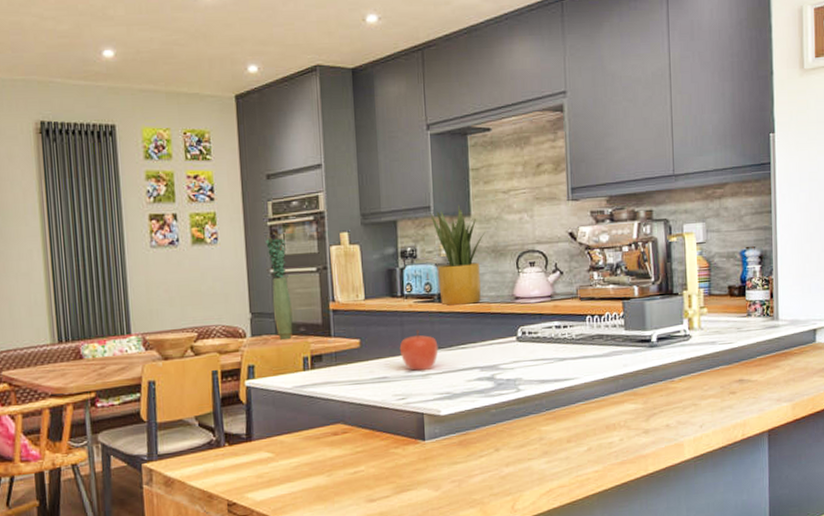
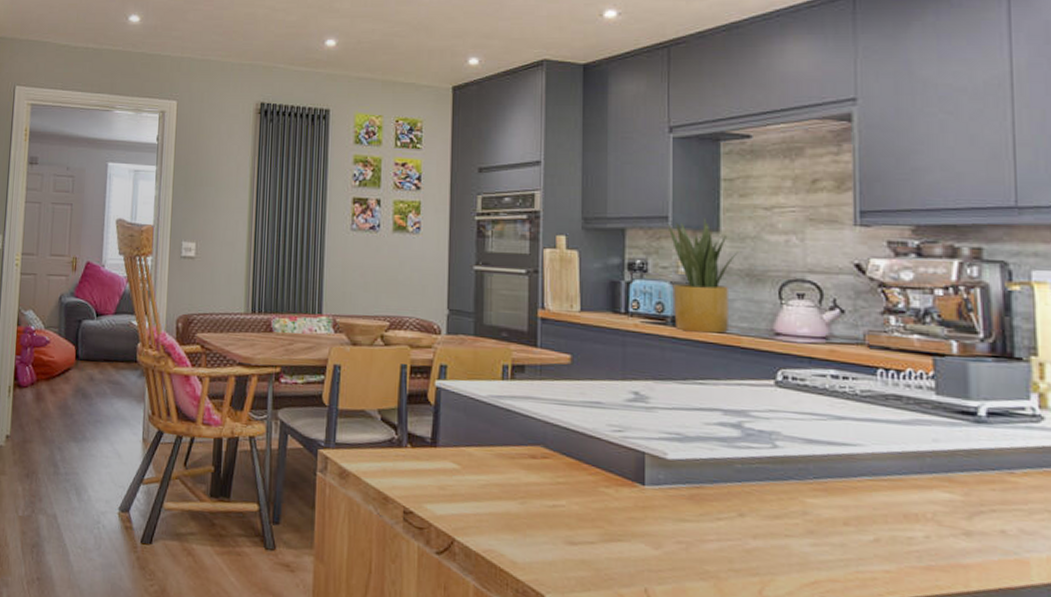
vase: present [266,235,293,341] -> none [472,230,495,344]
fruit: present [399,329,439,371] -> none [619,353,669,402]

